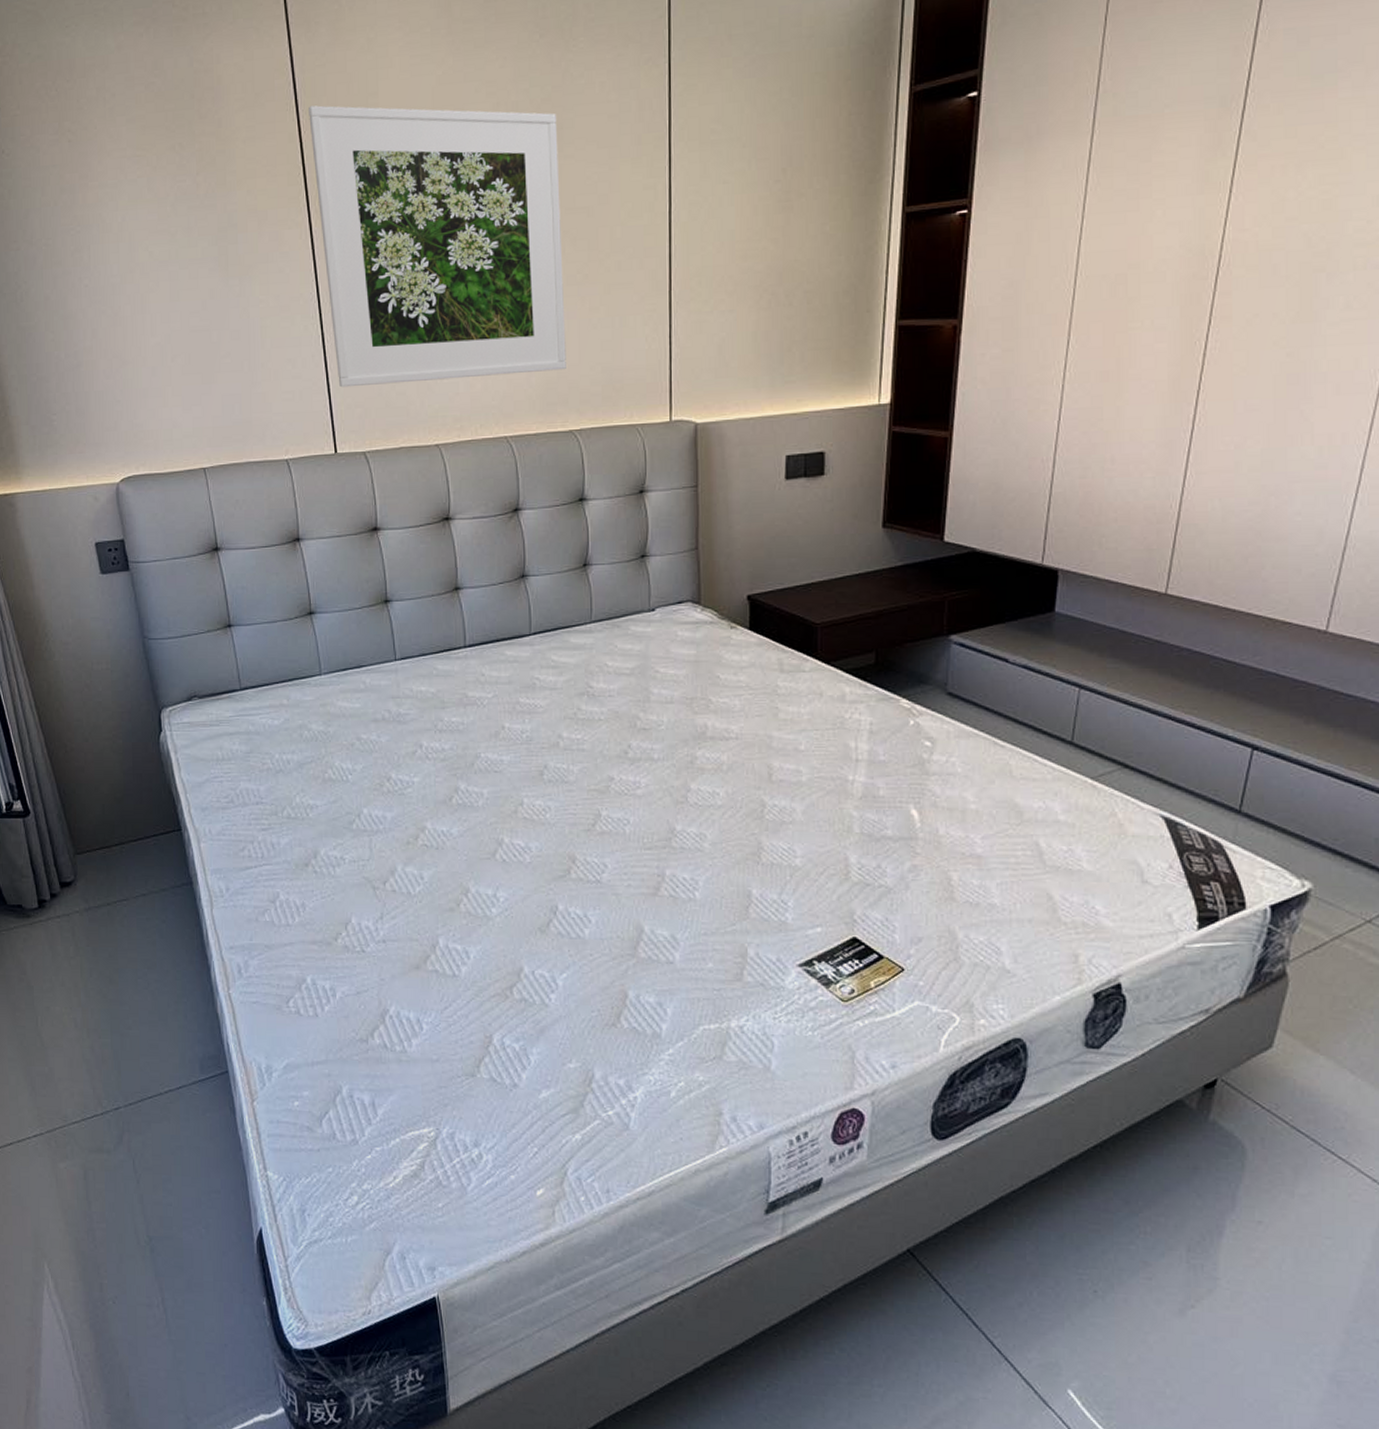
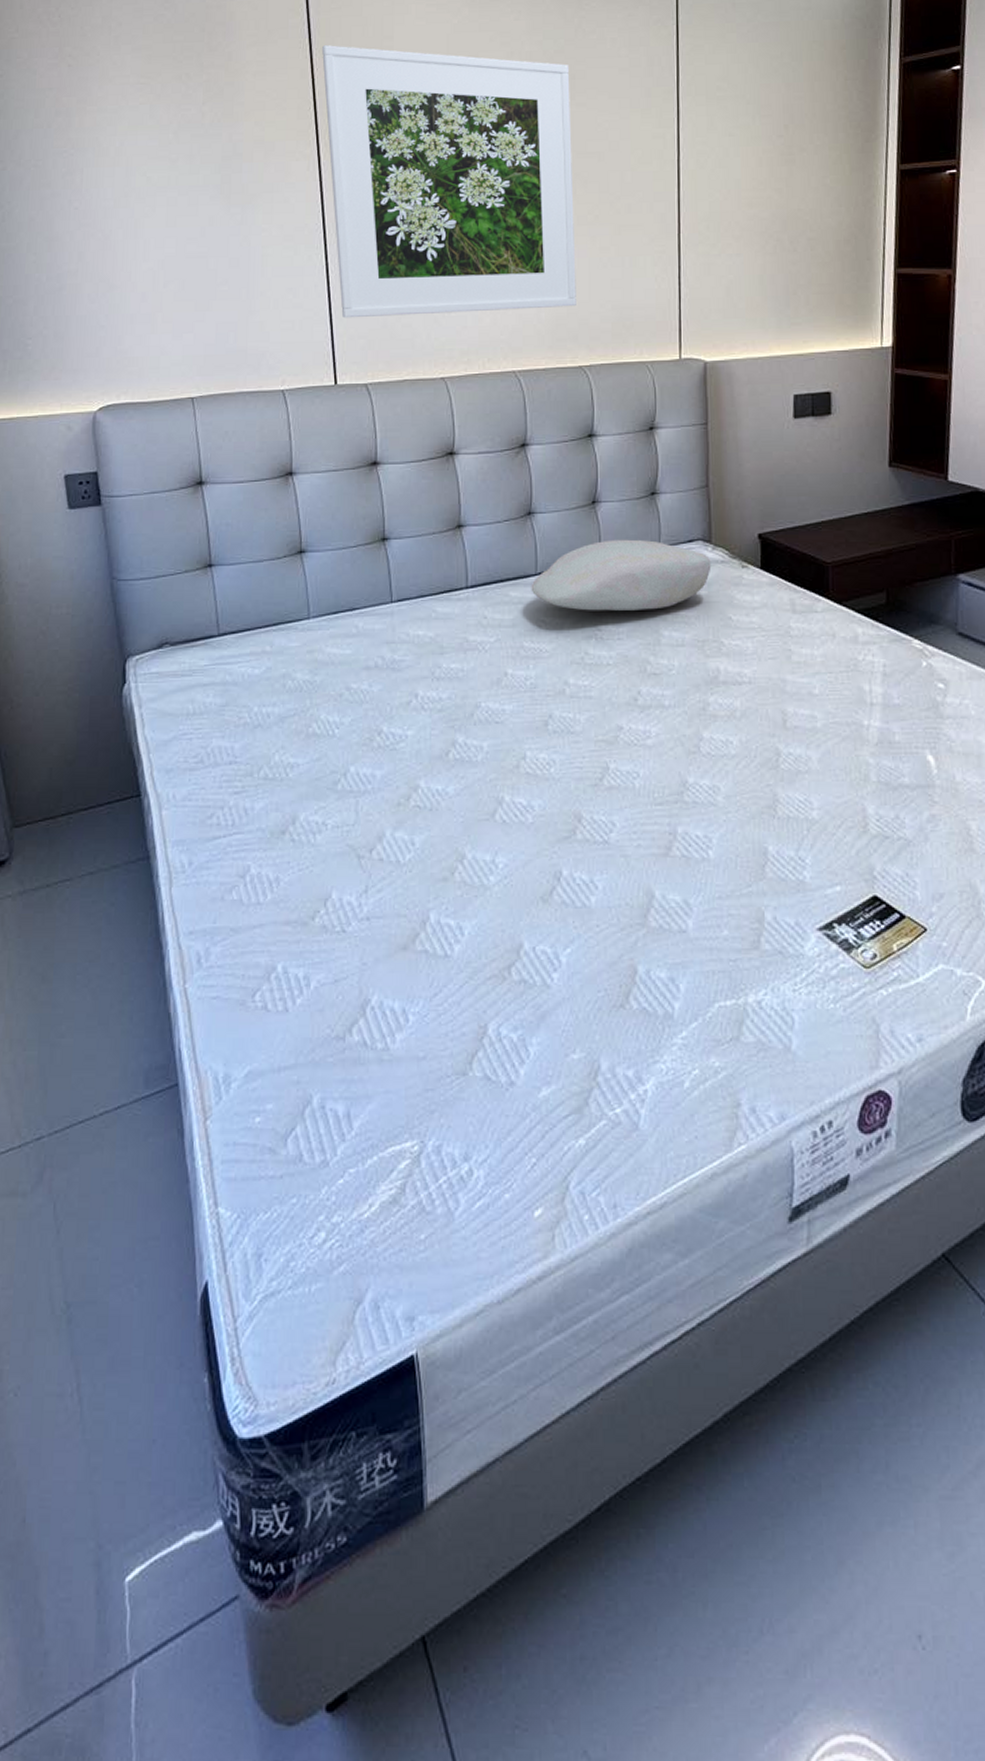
pillow: none [525,601,700,669] -> present [531,539,712,611]

